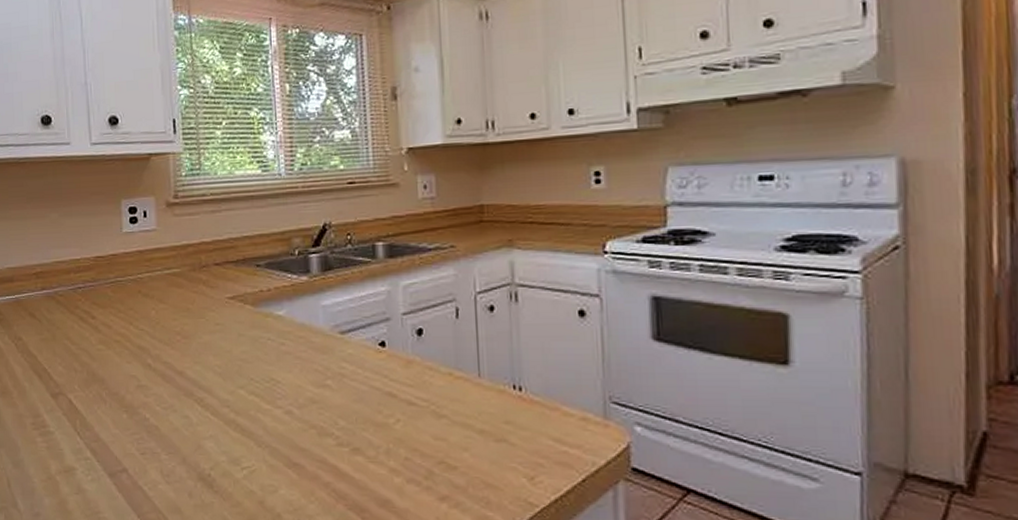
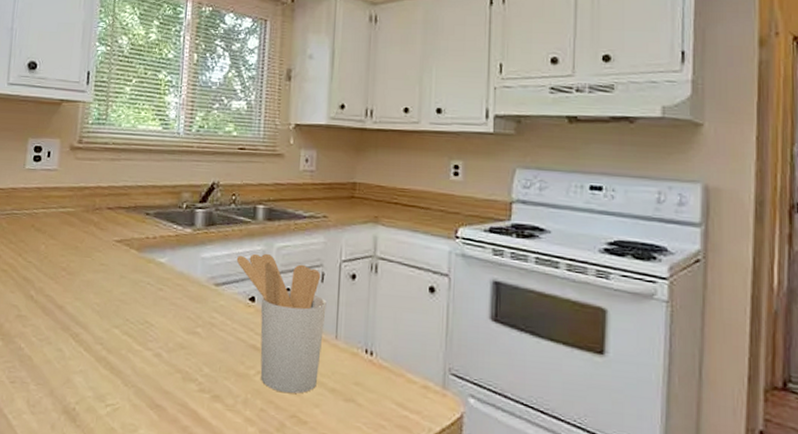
utensil holder: none [360,293,465,440] -> present [236,253,327,394]

